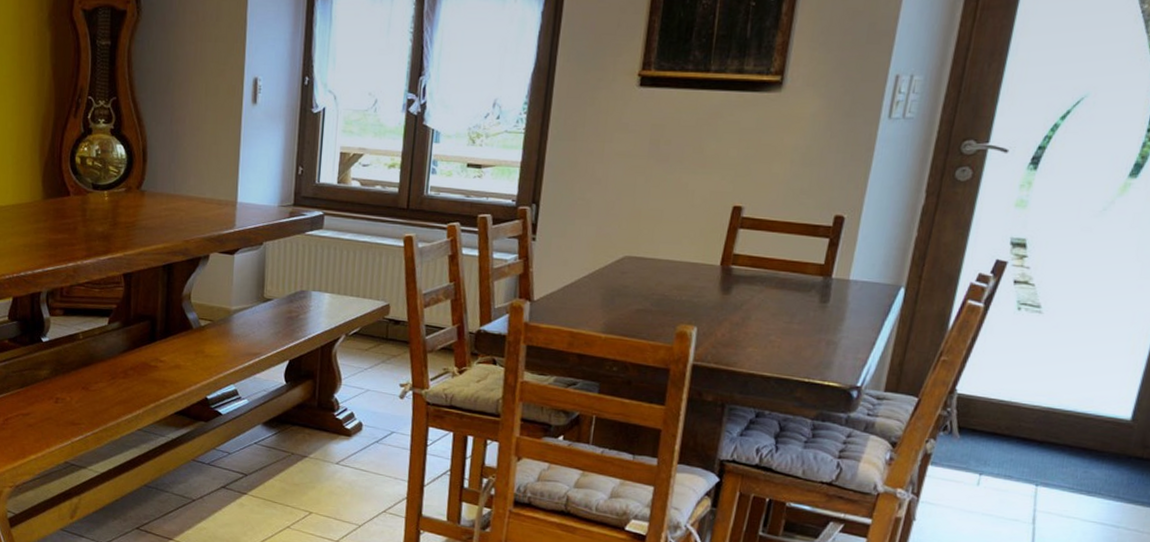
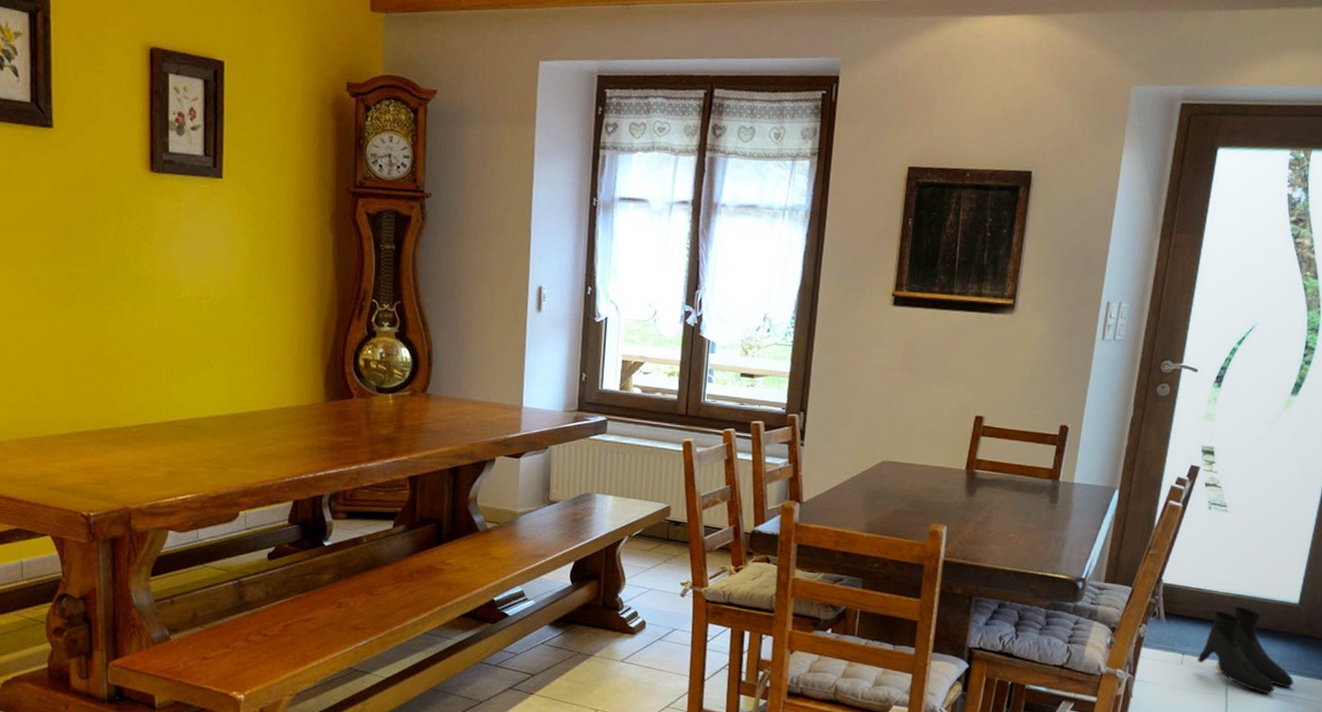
boots: none [997,422,1122,524] -> present [1196,607,1294,695]

